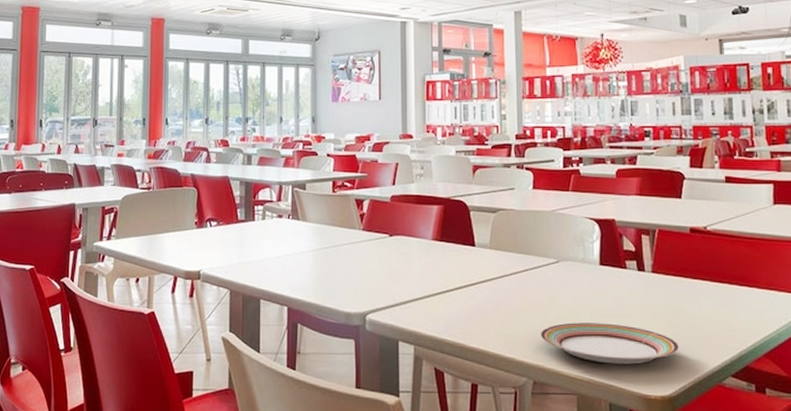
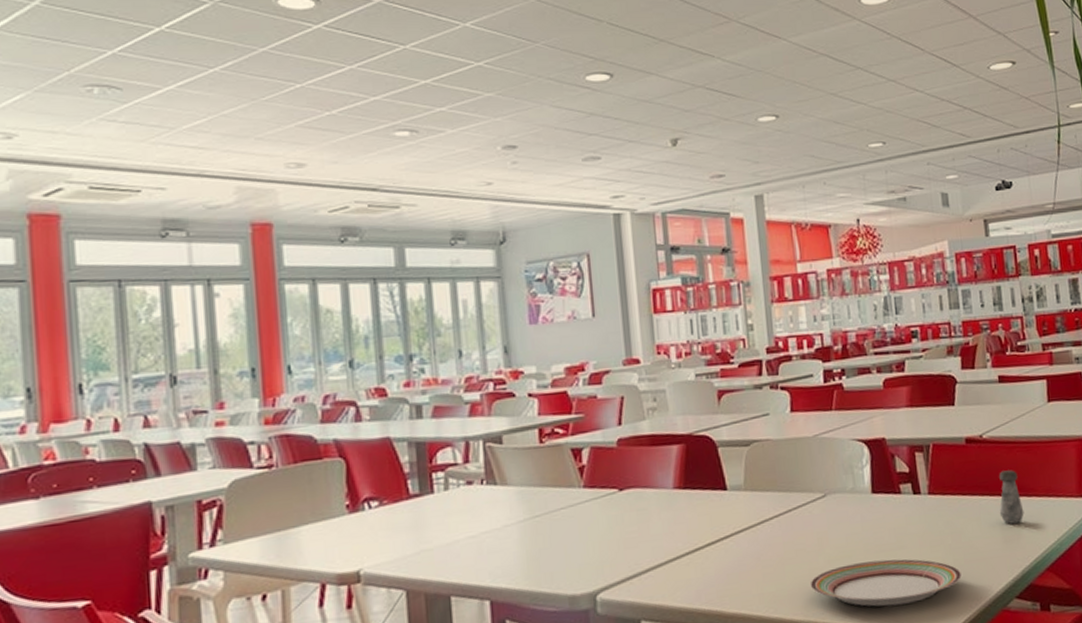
salt shaker: none [719,261,744,309] -> present [999,470,1024,524]

